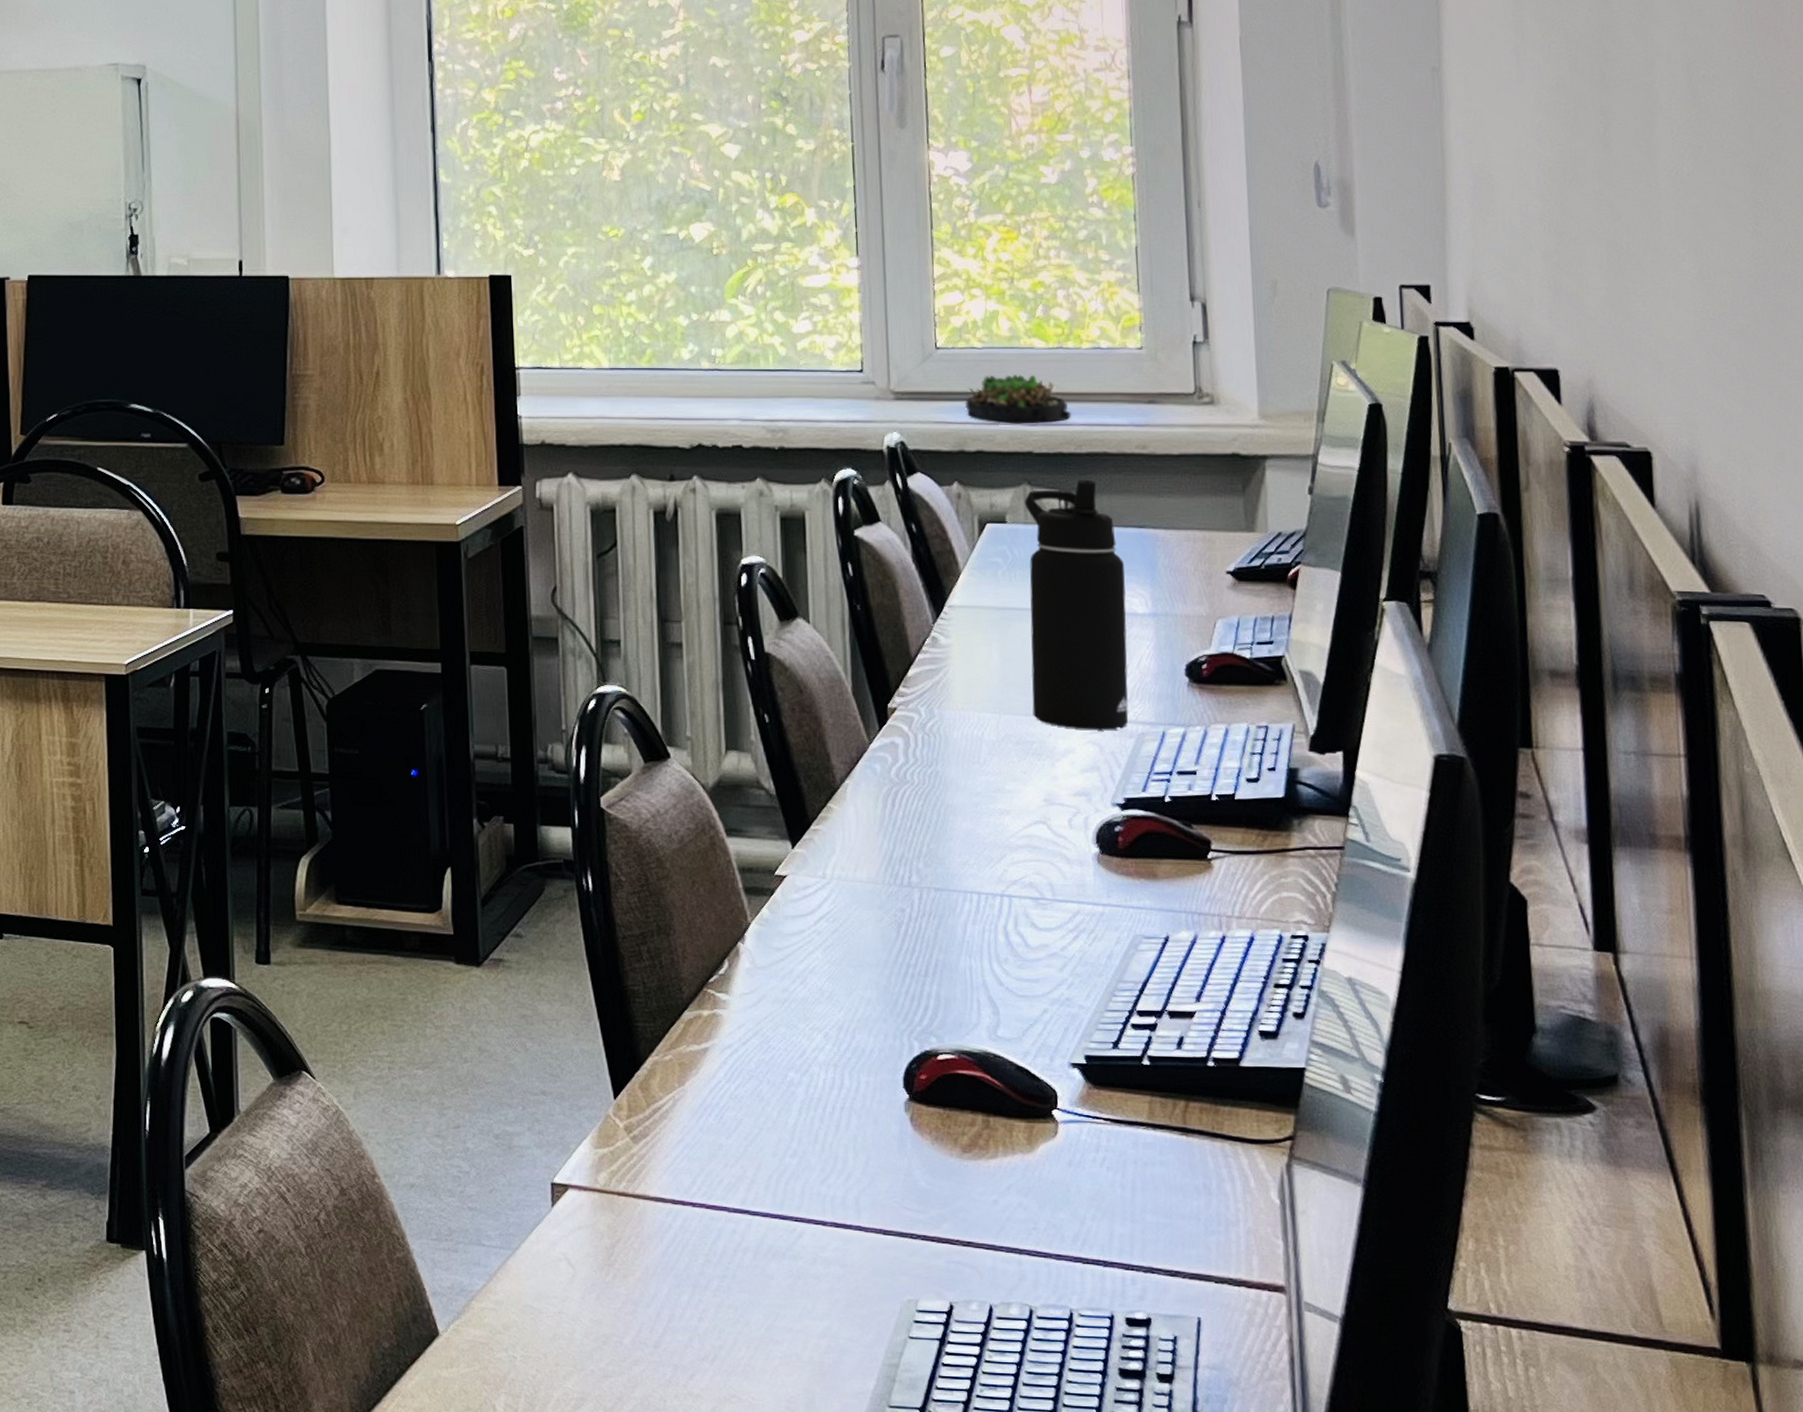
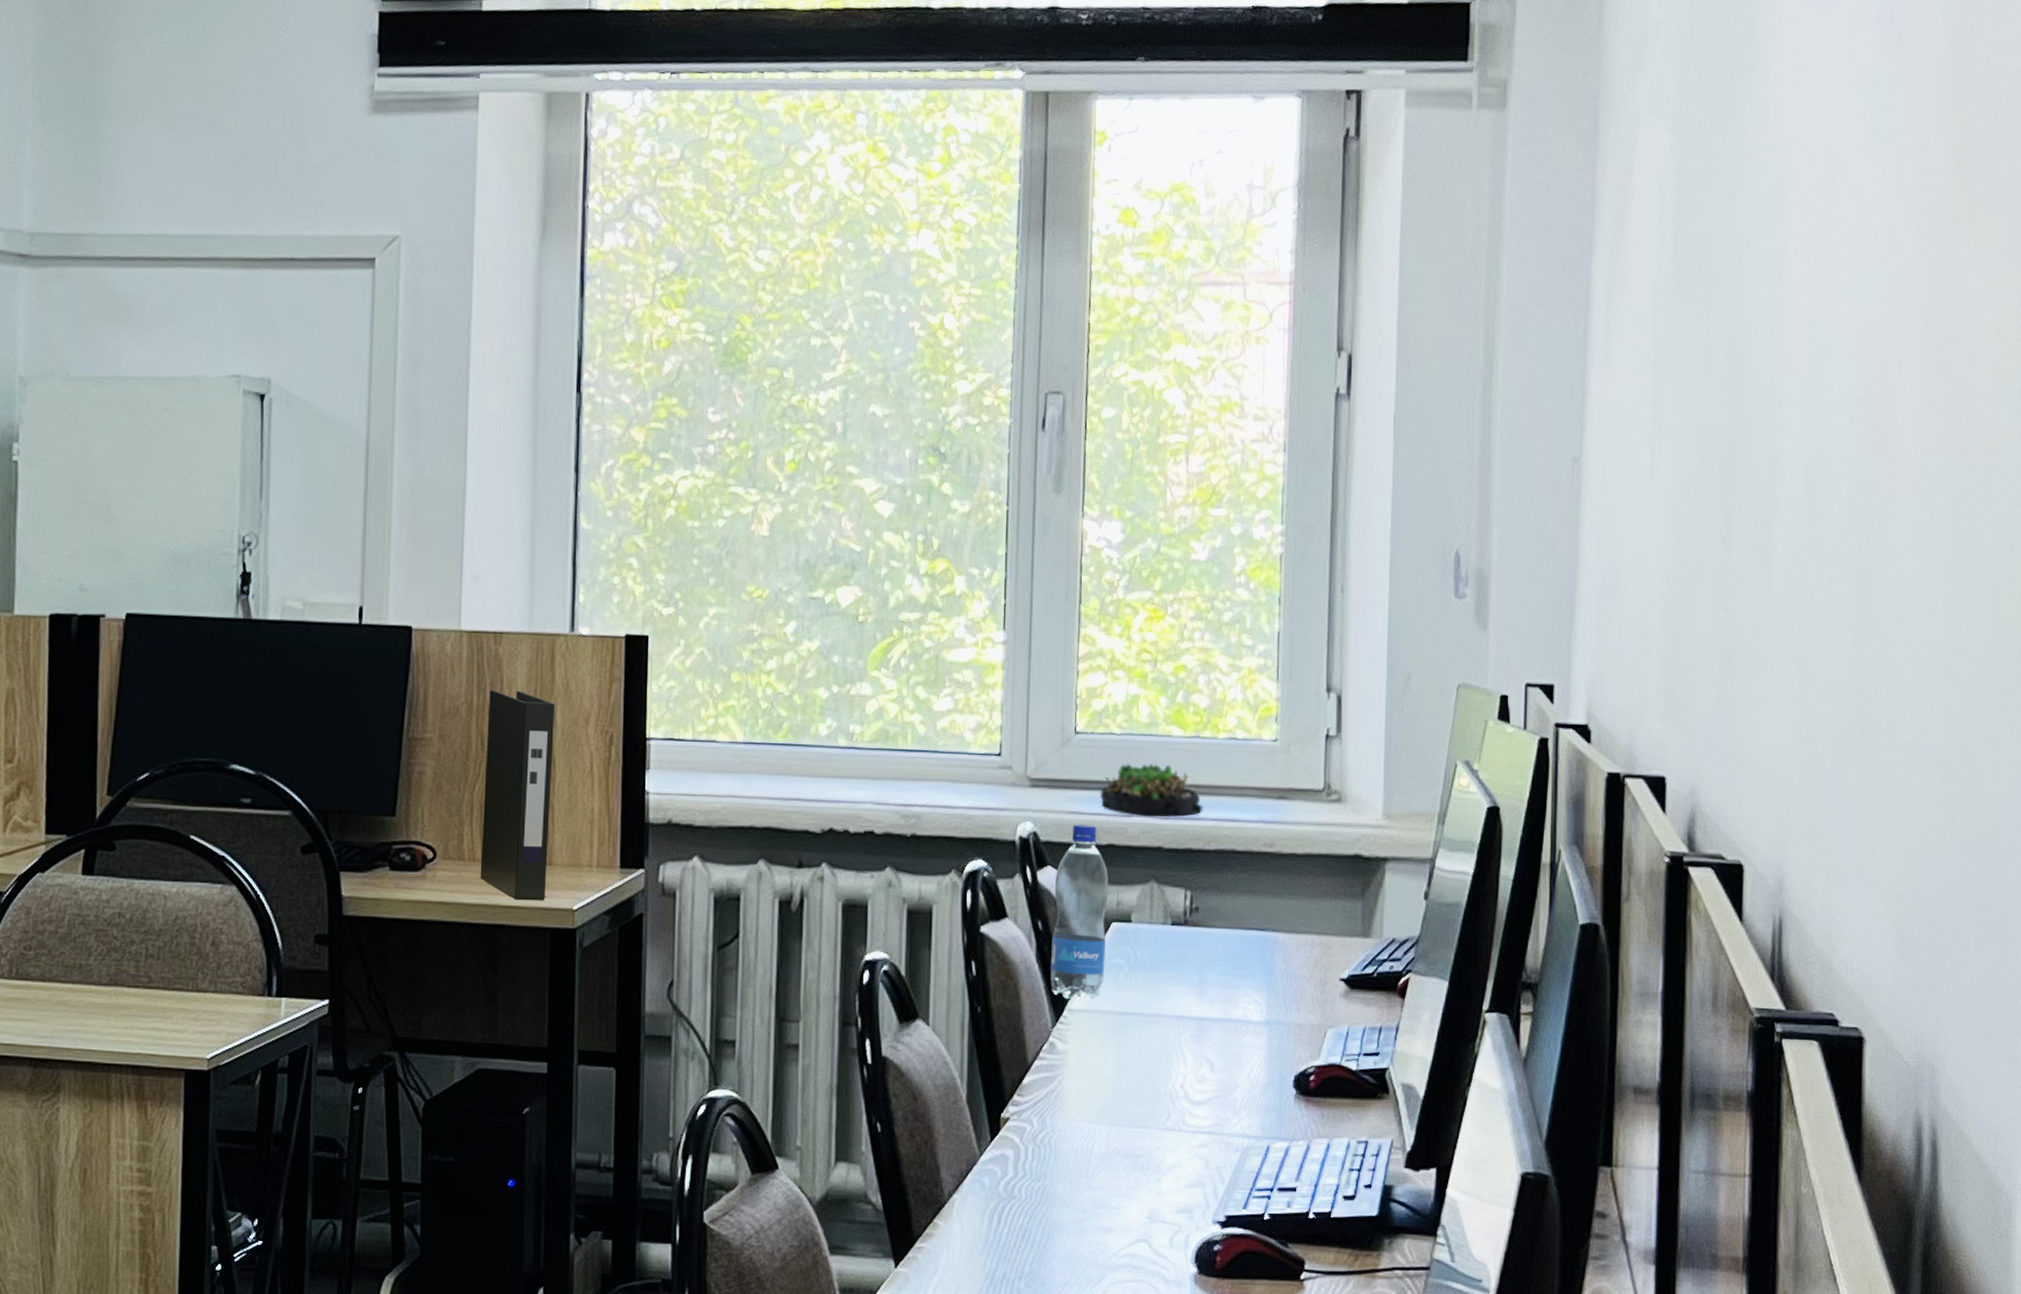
binder: none [364,329,429,518] -> present [480,689,555,901]
bottle: none [926,433,983,597] -> present [1051,824,1109,1001]
water bottle: present [1024,480,1129,730] -> none [1143,878,1242,1143]

